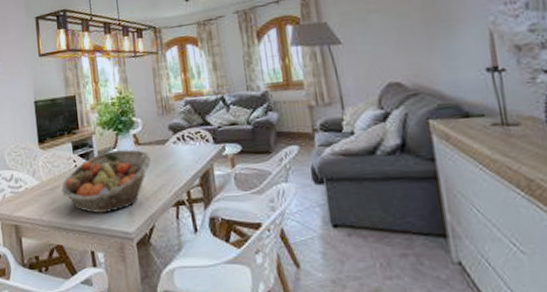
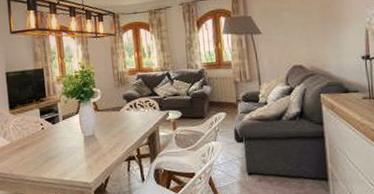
fruit basket: present [61,149,152,213] -> none [30,114,108,168]

